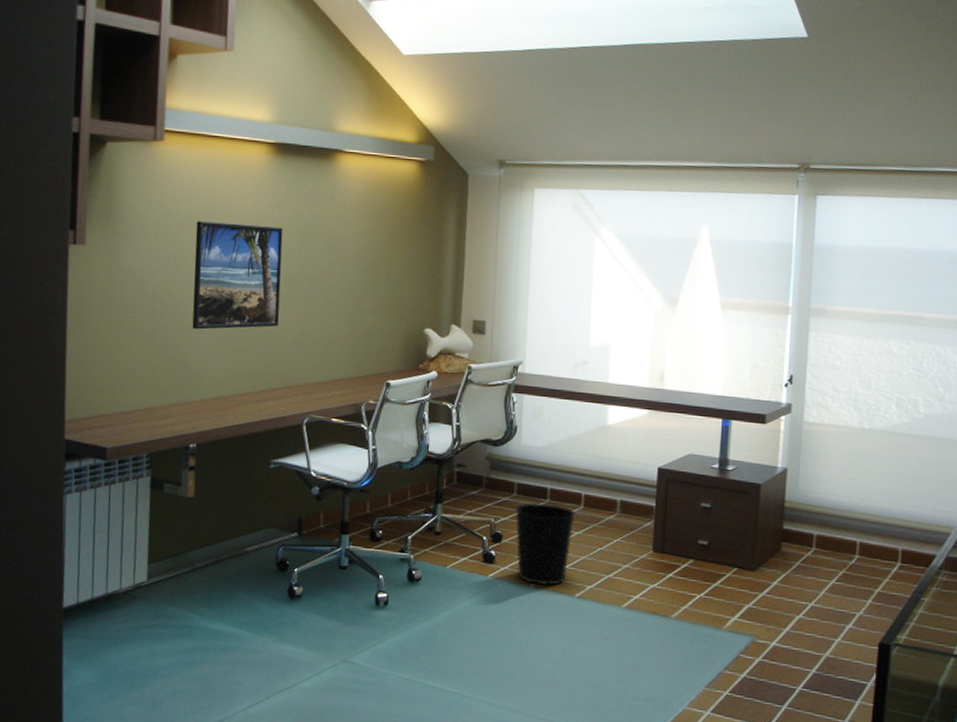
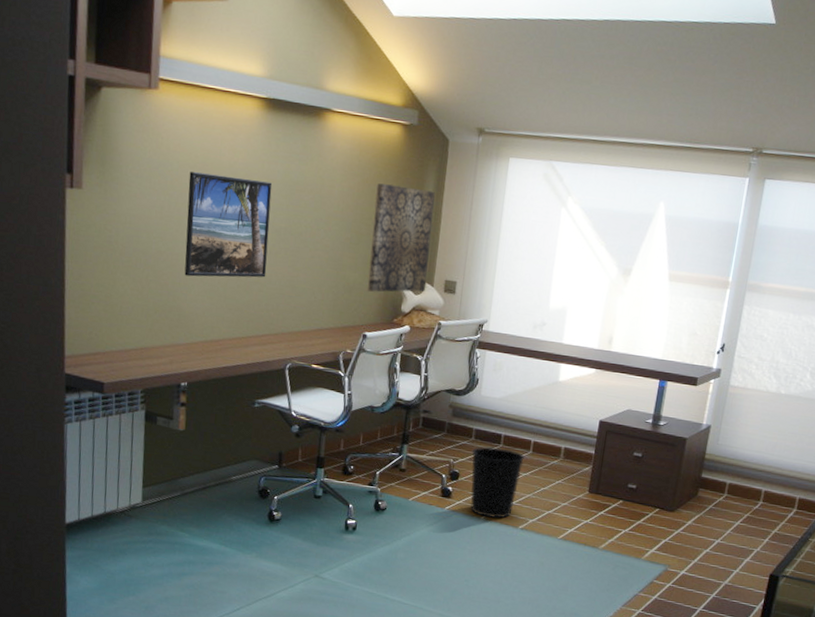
wall art: none [388,222,457,337] -> present [367,183,435,292]

